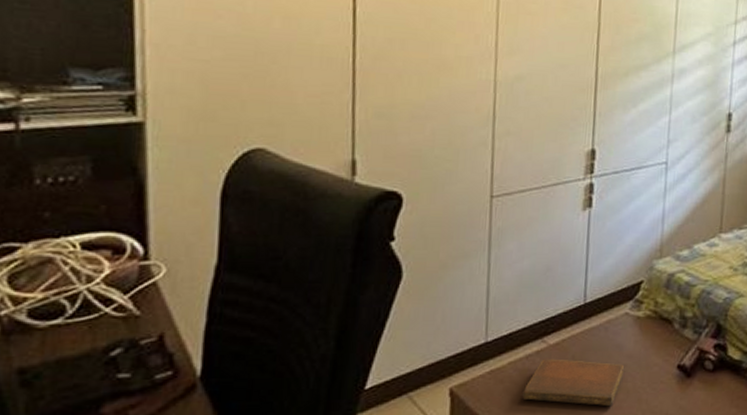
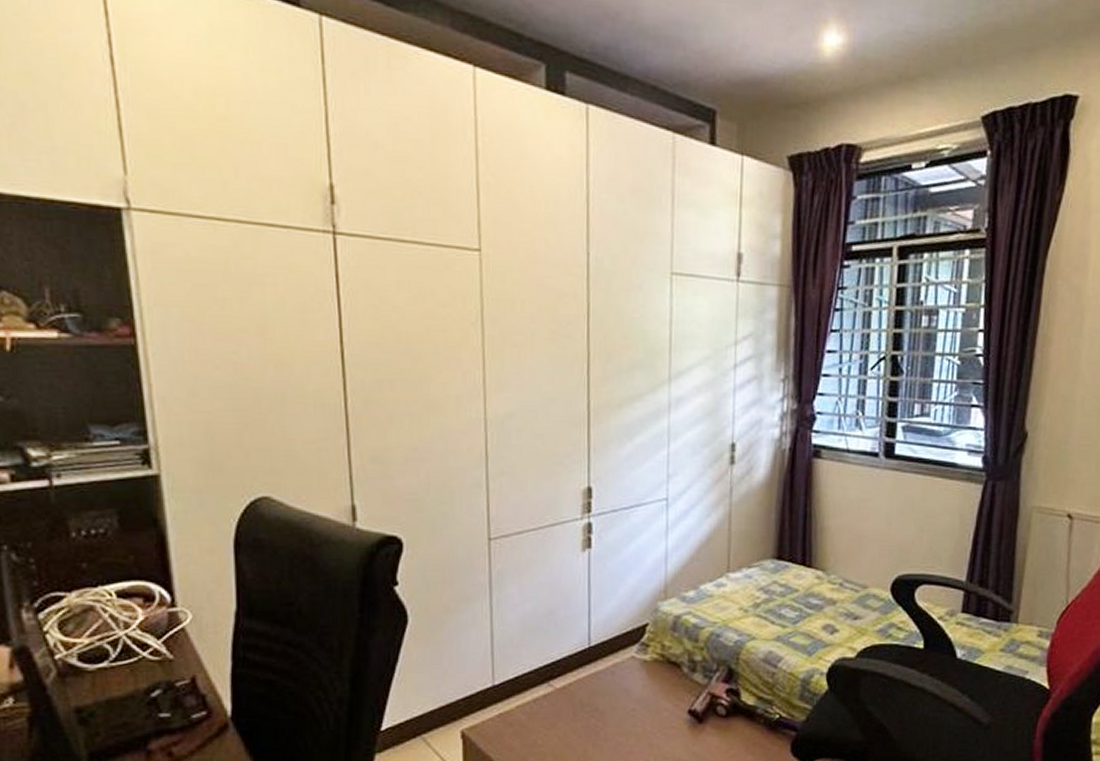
notebook: present [522,358,624,407] -> none [532,702,632,752]

